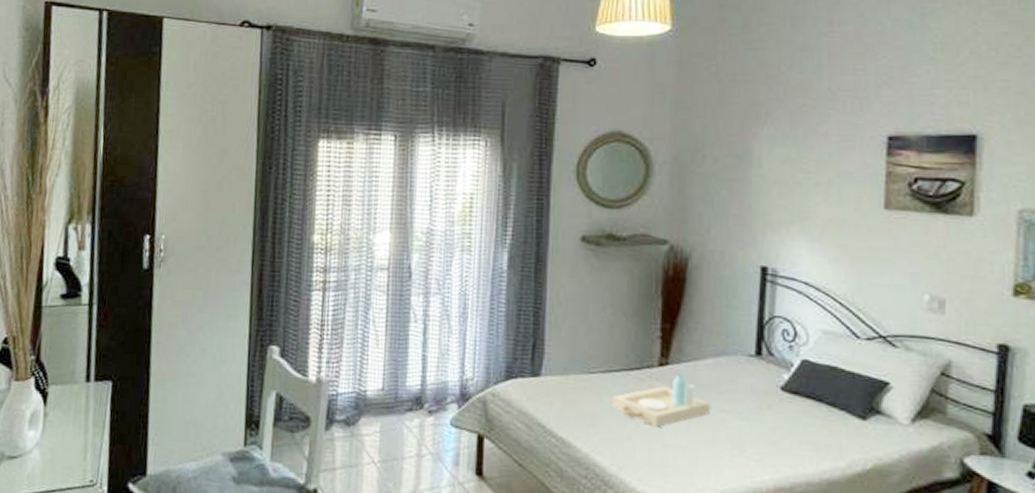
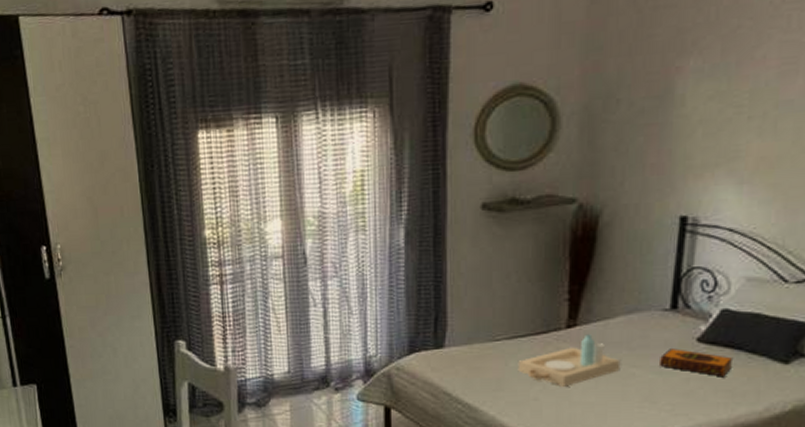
hardback book: none [747,395,816,429] -> present [660,349,734,377]

